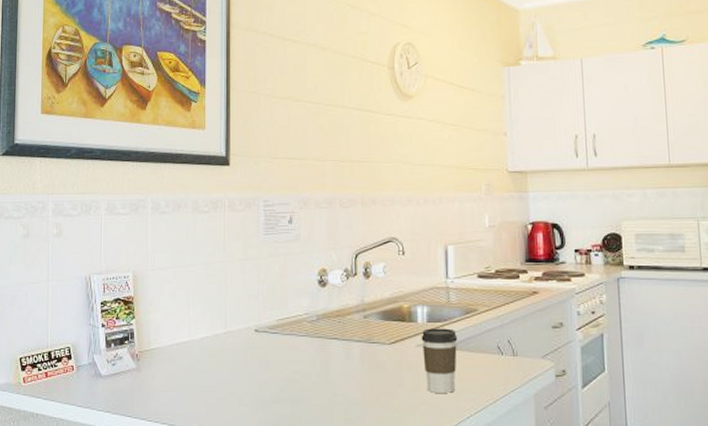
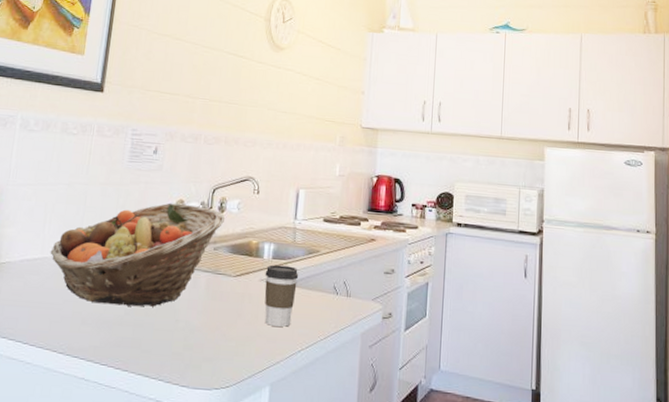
fruit basket: none [197,273,372,383] -> present [50,203,226,307]

